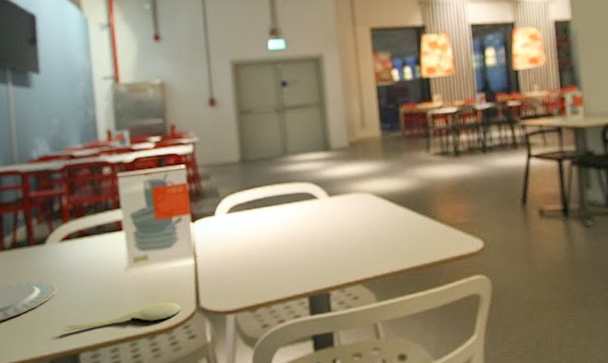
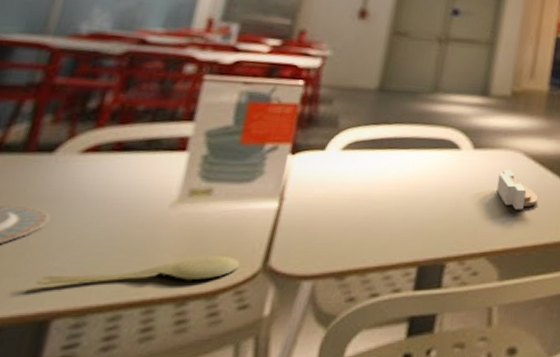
architectural model: none [355,209,394,243] -> present [496,169,538,210]

